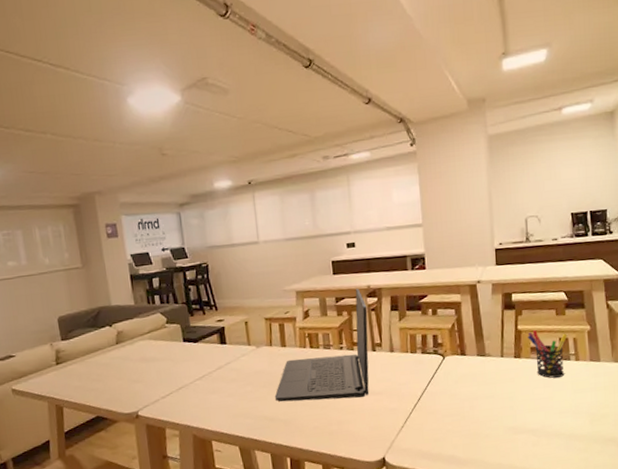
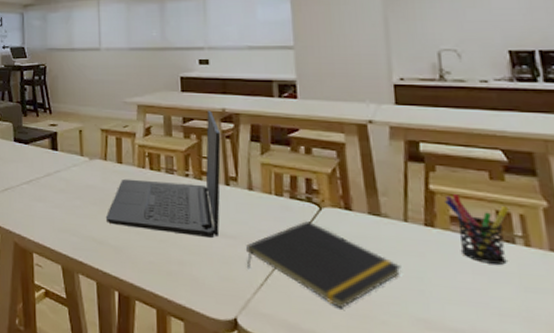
notepad: none [390,369,499,433] -> present [246,221,401,309]

